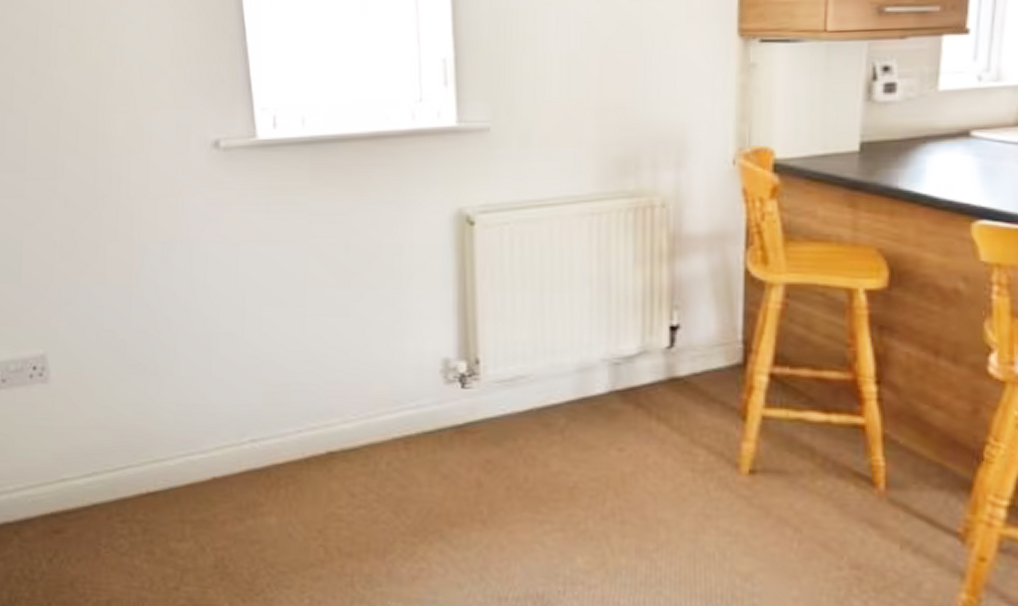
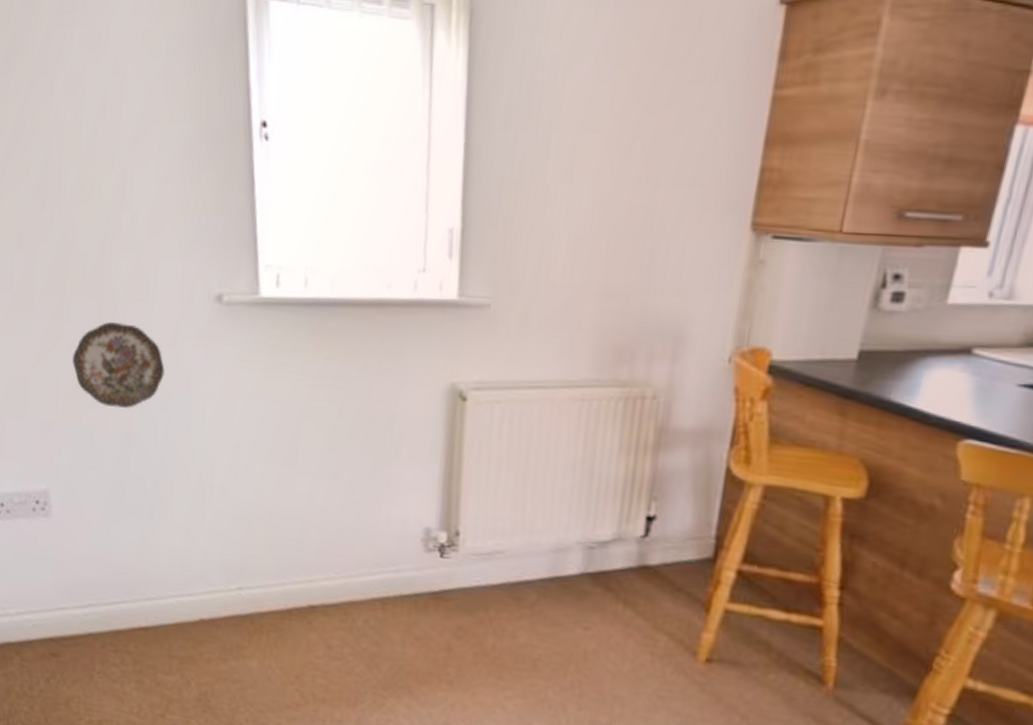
decorative plate: none [68,176,164,263] -> present [72,321,165,408]

